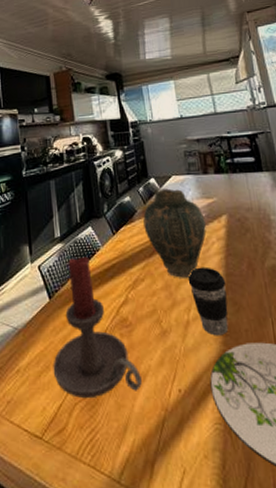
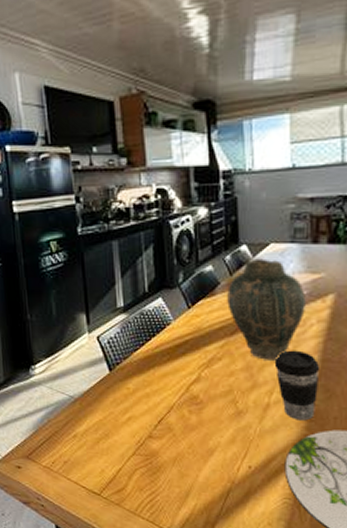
candle holder: present [53,256,142,399] -> none [112,330,209,466]

